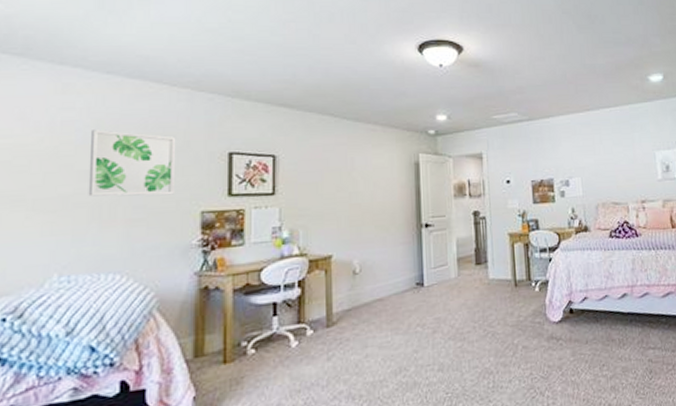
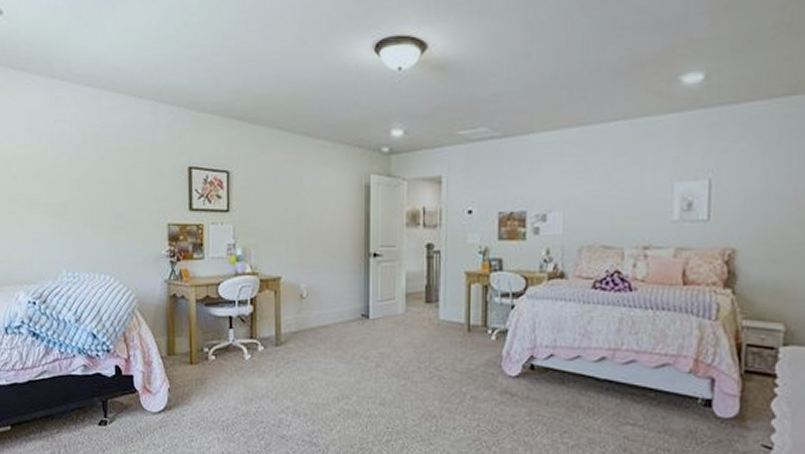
wall art: present [88,130,176,197] -> none [80,141,146,206]

